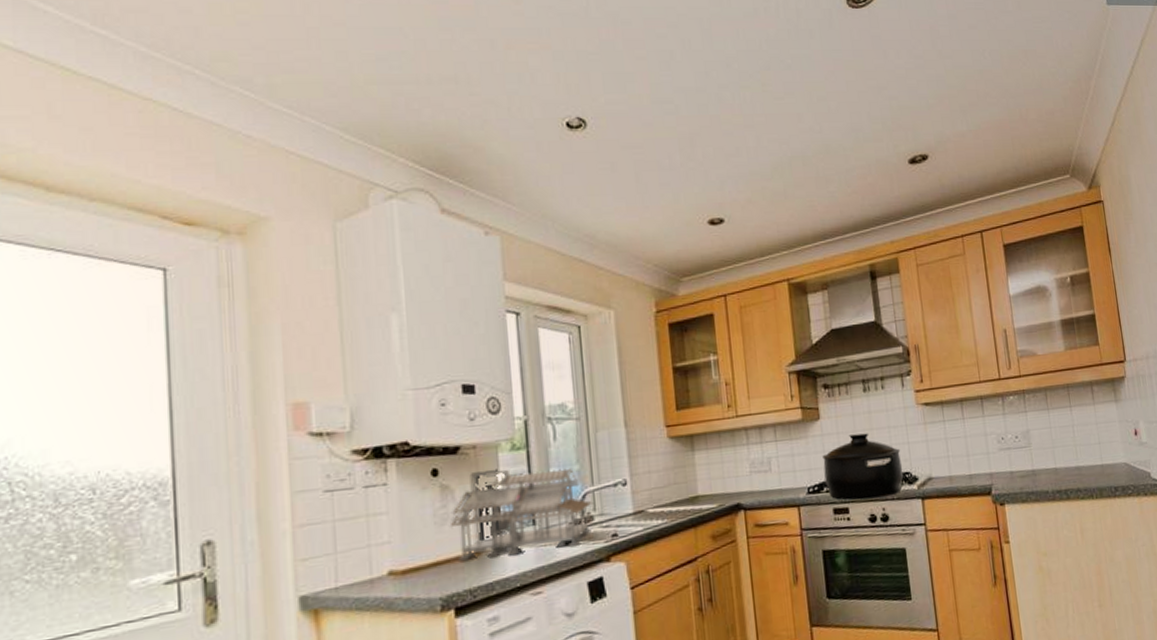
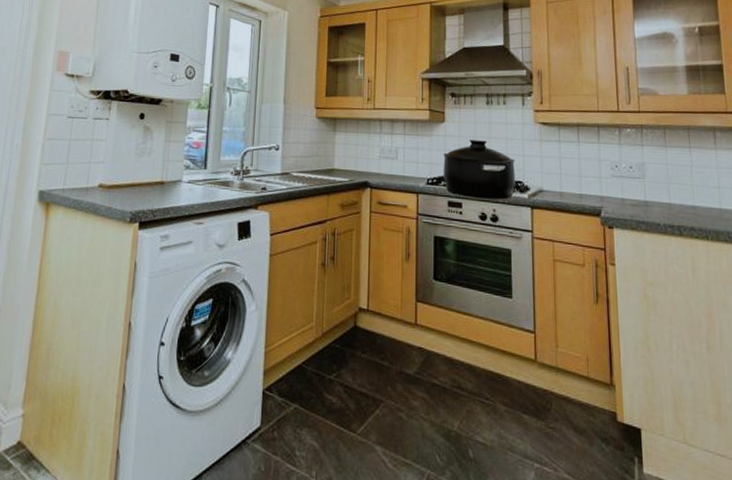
dish rack: present [451,468,594,561] -> none [147,121,252,192]

